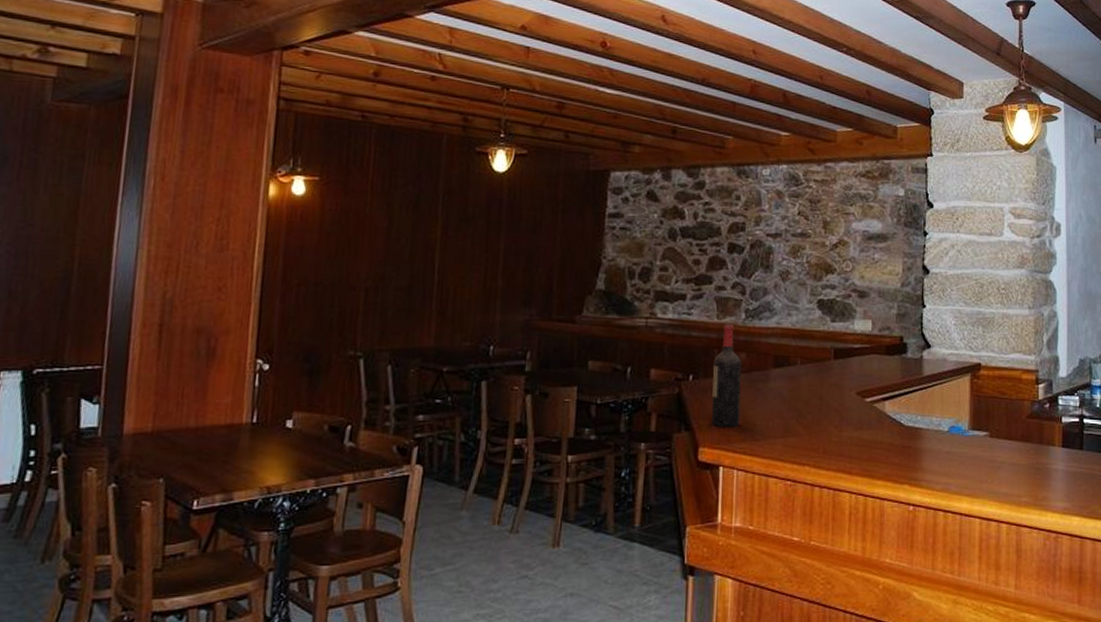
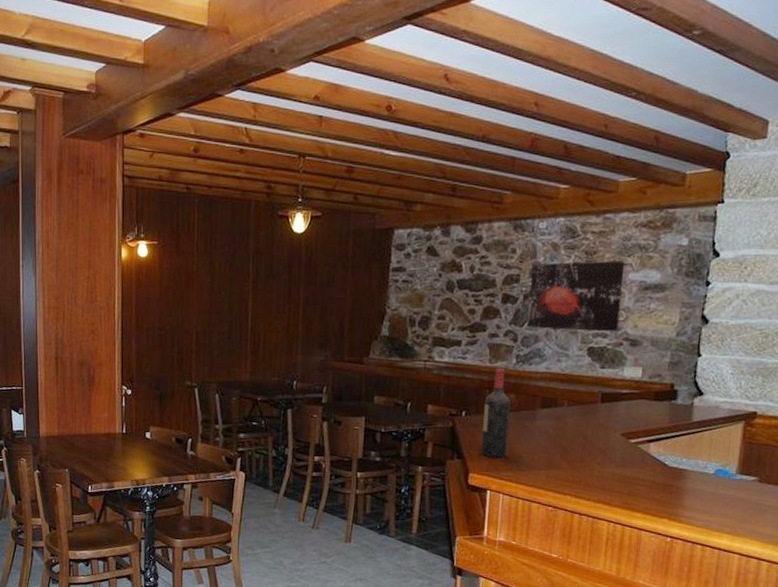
wall art: none [755,210,848,284] -> present [527,261,625,332]

